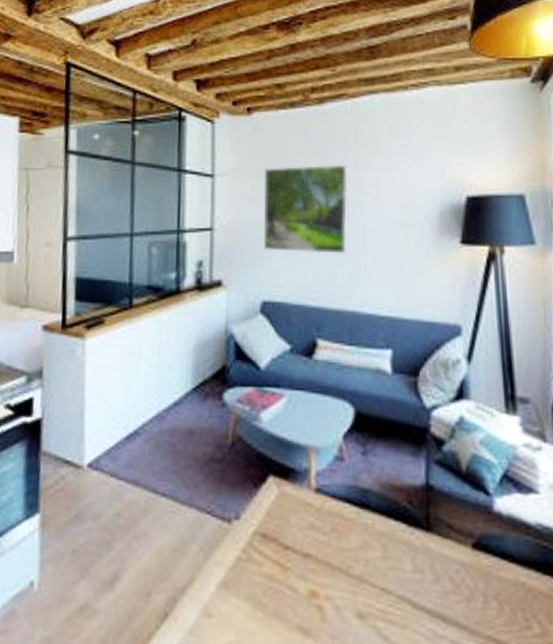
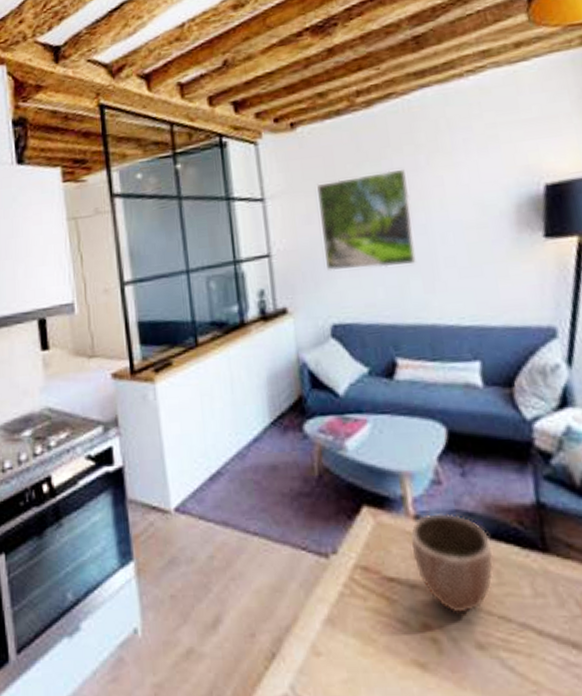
decorative bowl: none [309,488,382,584] -> present [410,513,494,614]

